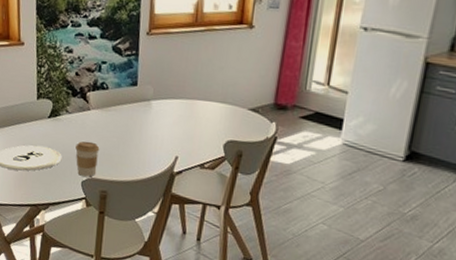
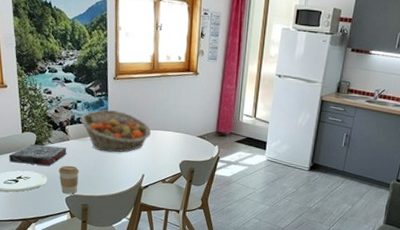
book: none [21,113,87,141] -> present [9,144,67,166]
fruit basket: none [104,73,190,128] -> present [80,110,152,153]

